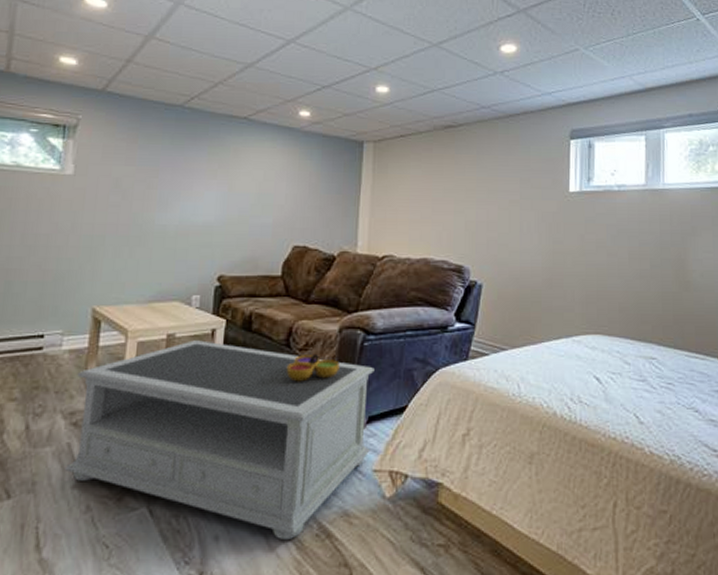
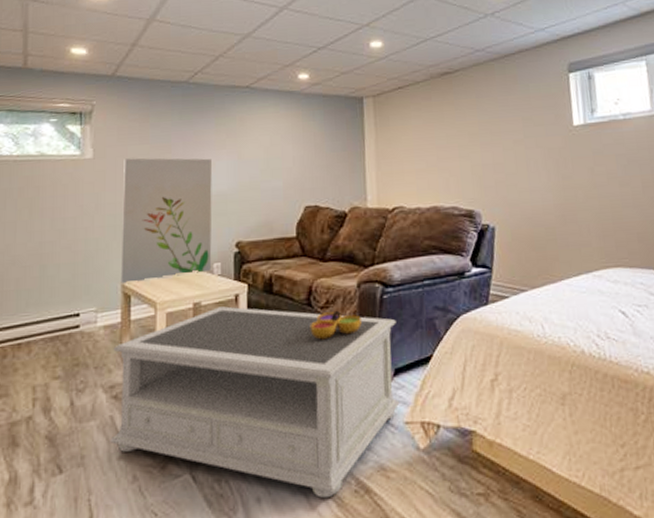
wall art: none [91,178,200,309] -> present [120,158,212,284]

